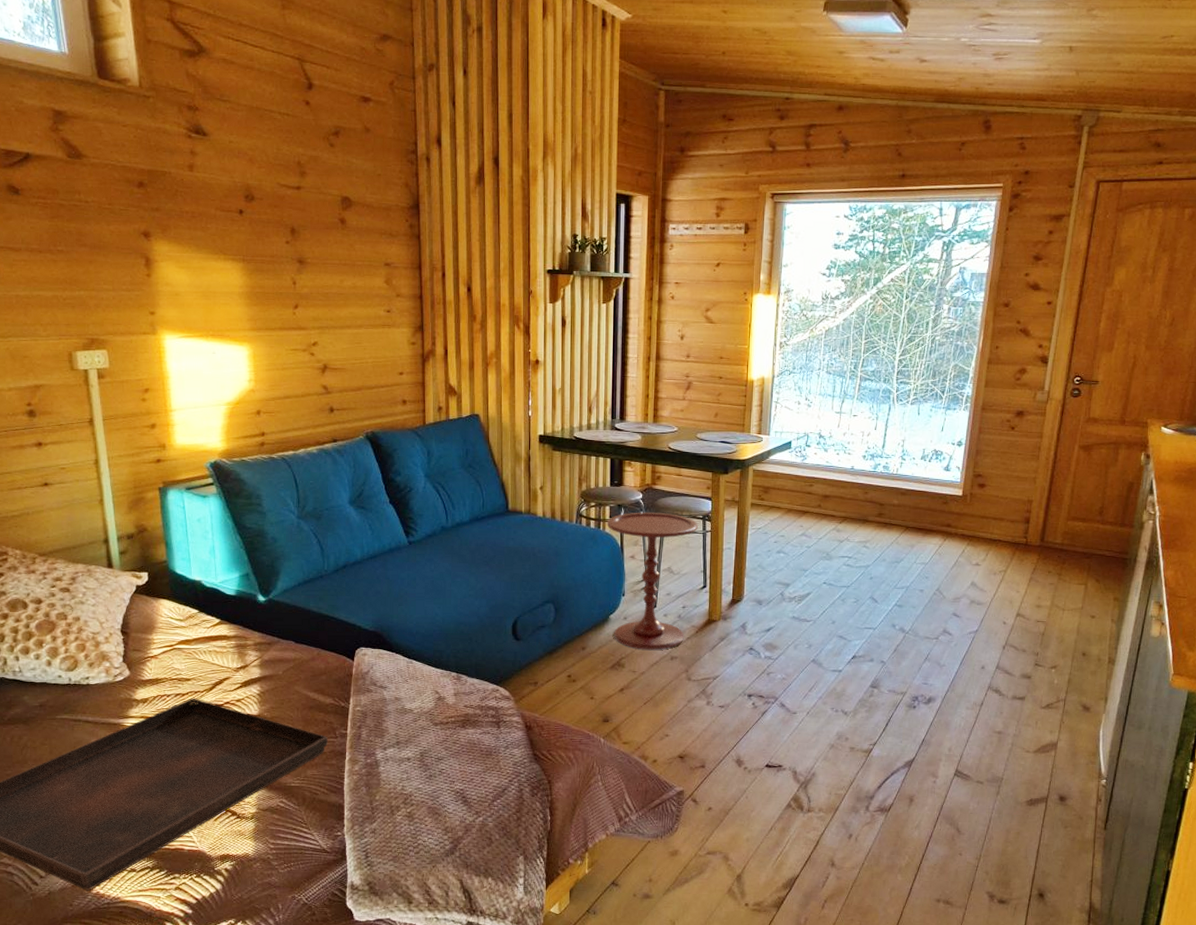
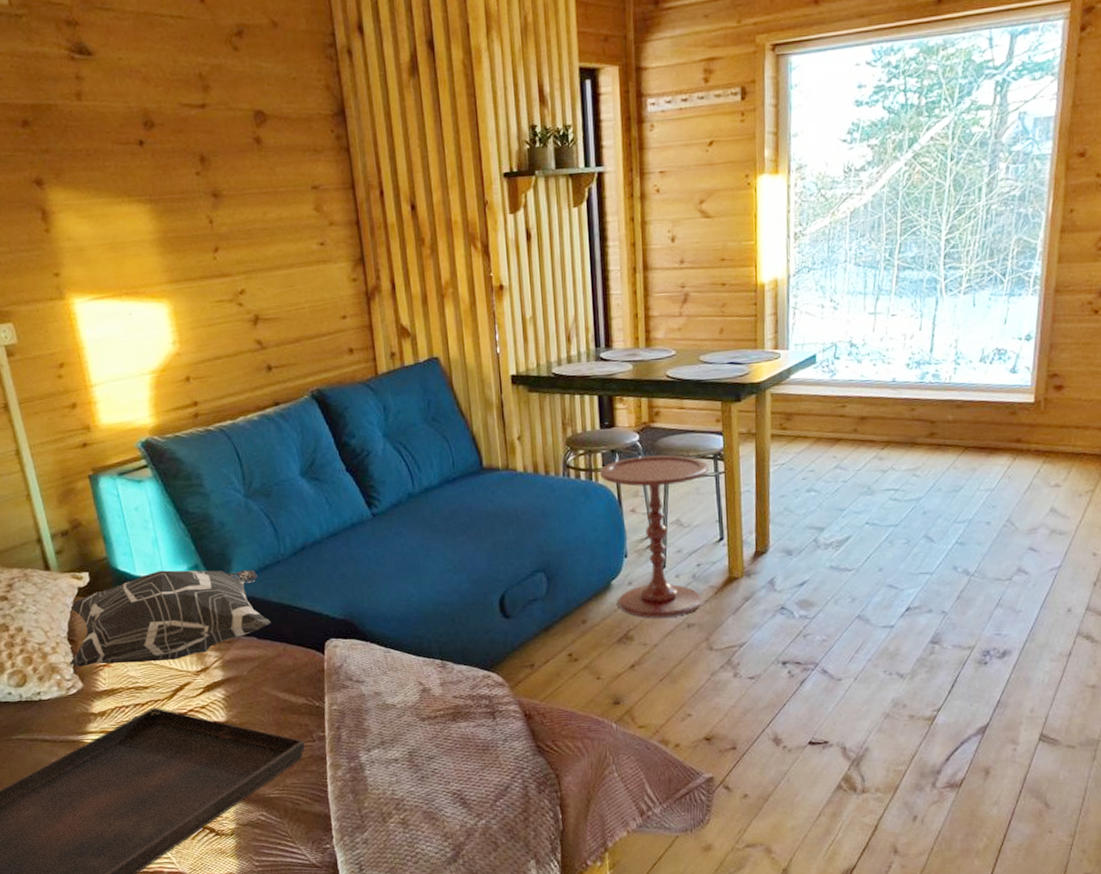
decorative pillow: none [120,576,309,657] -> present [69,569,271,667]

